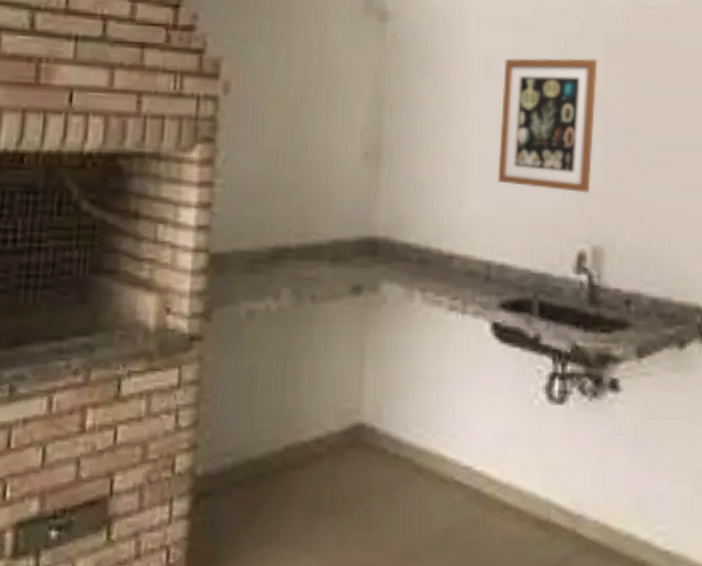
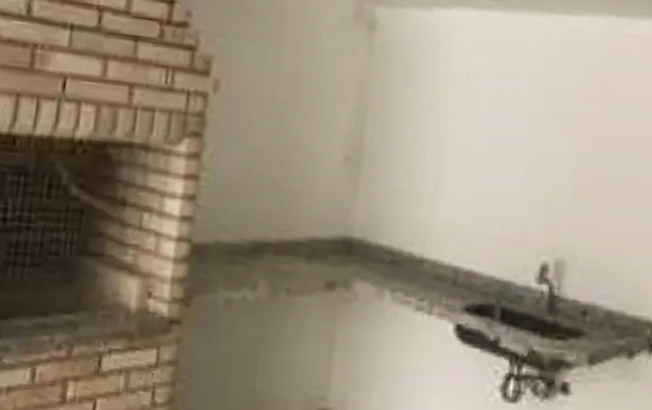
wall art: present [497,58,598,193] -> none [470,75,575,209]

